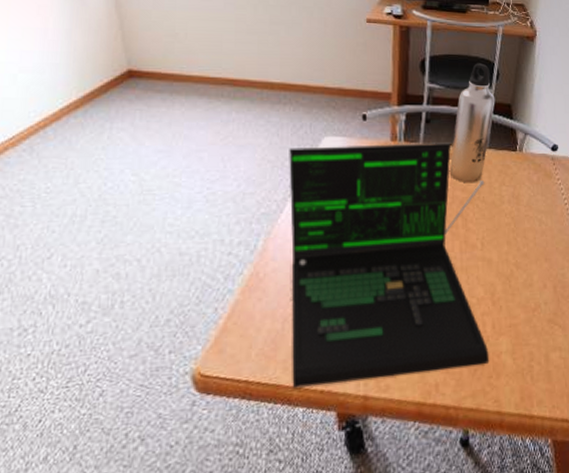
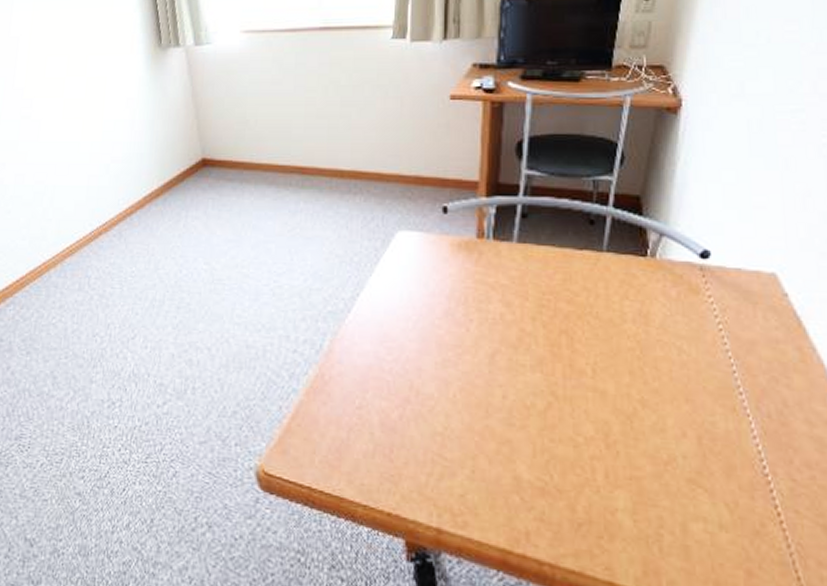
laptop: present [289,143,490,388] -> none [356,241,600,520]
water bottle: present [449,63,495,183] -> none [551,144,618,294]

